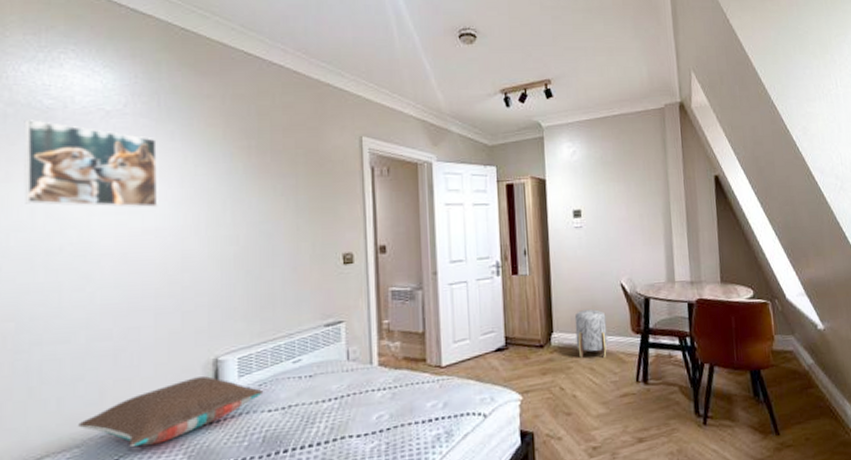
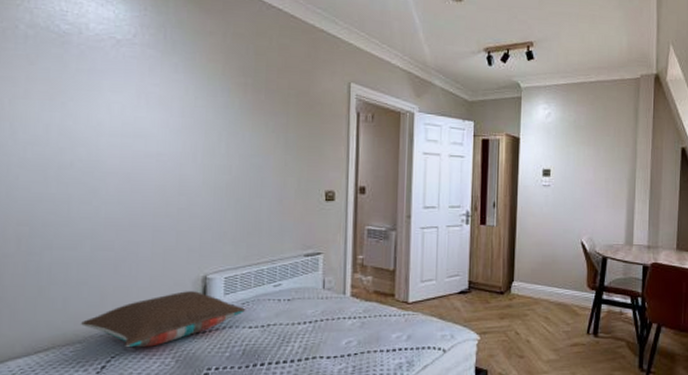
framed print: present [23,120,158,208] -> none [40,42,162,134]
stool: present [574,309,608,359] -> none [534,263,564,310]

